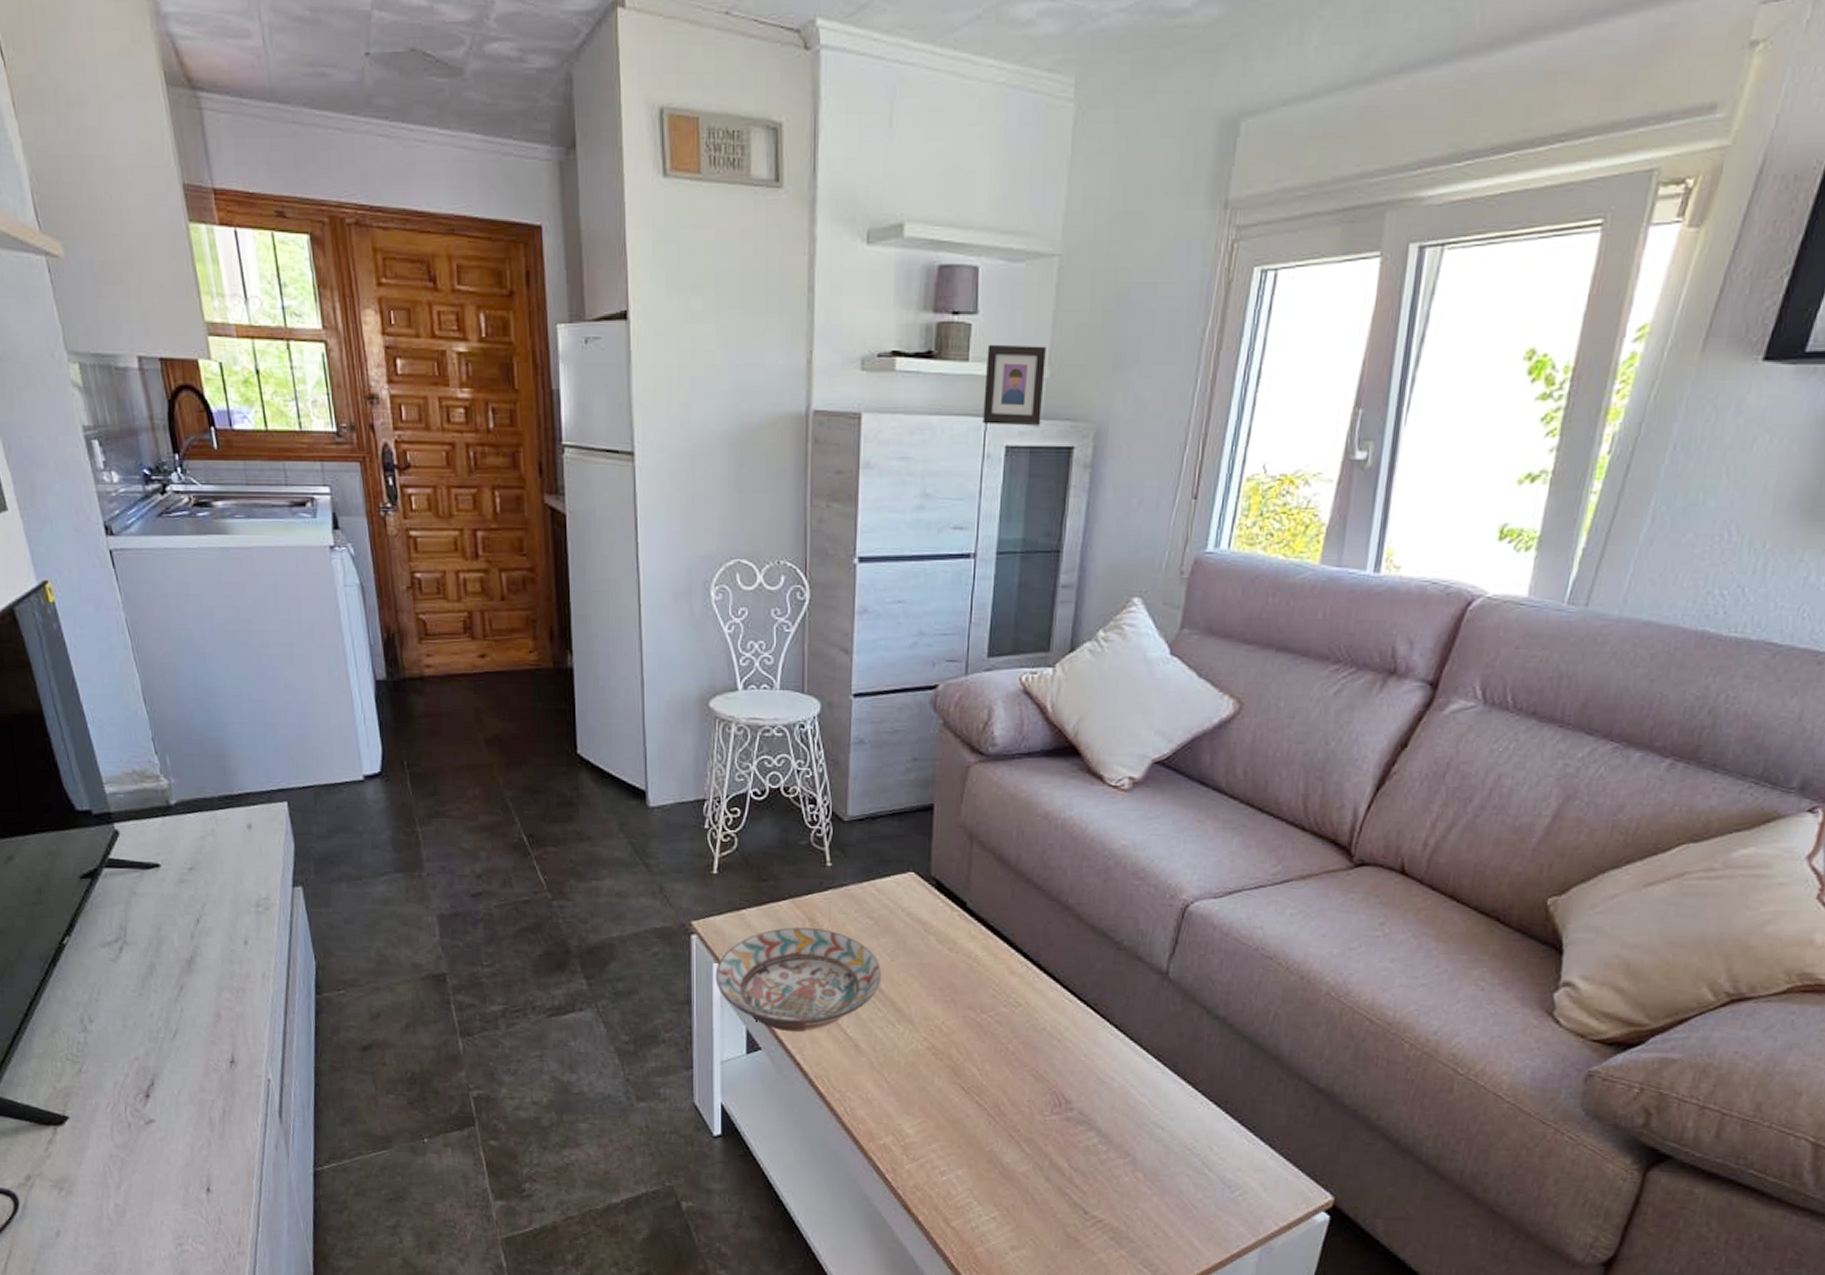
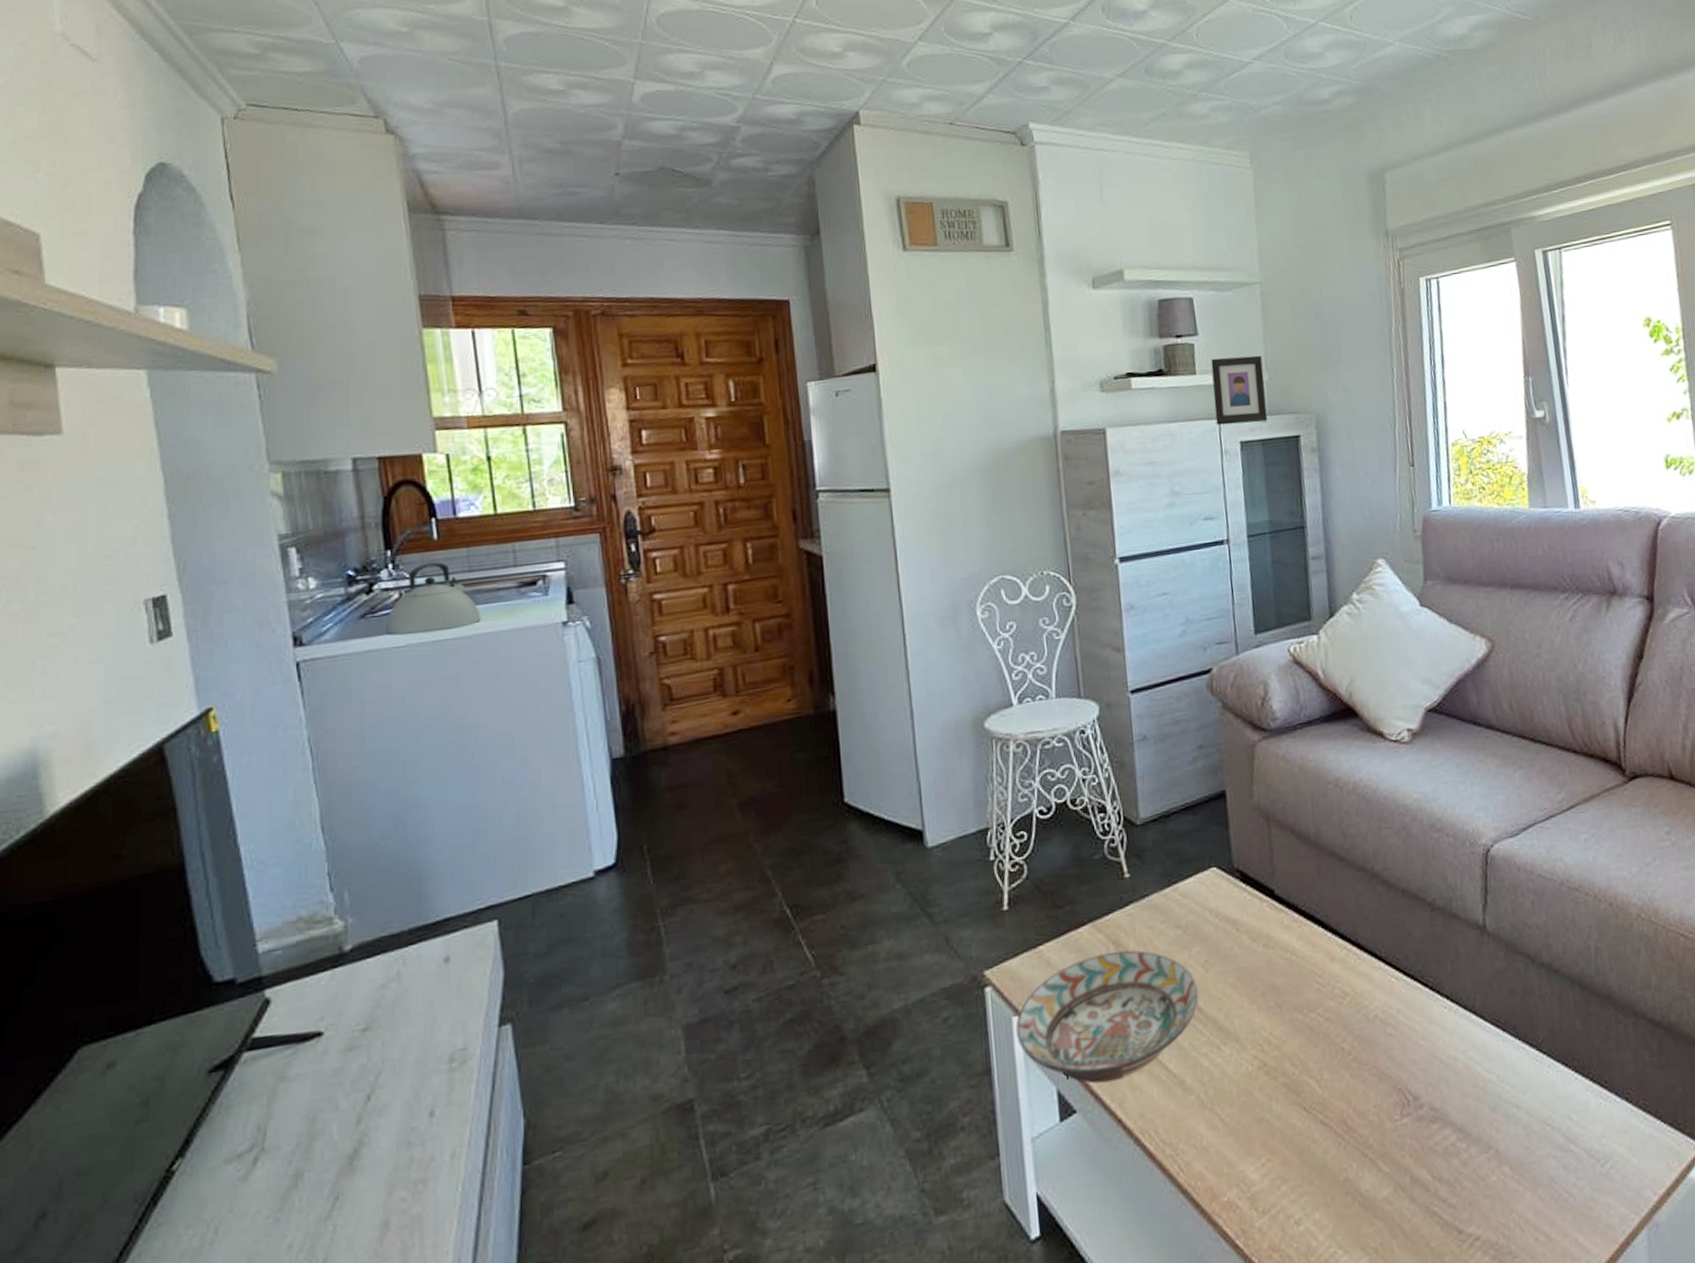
kettle: none [179,471,260,539] -> present [384,562,481,636]

